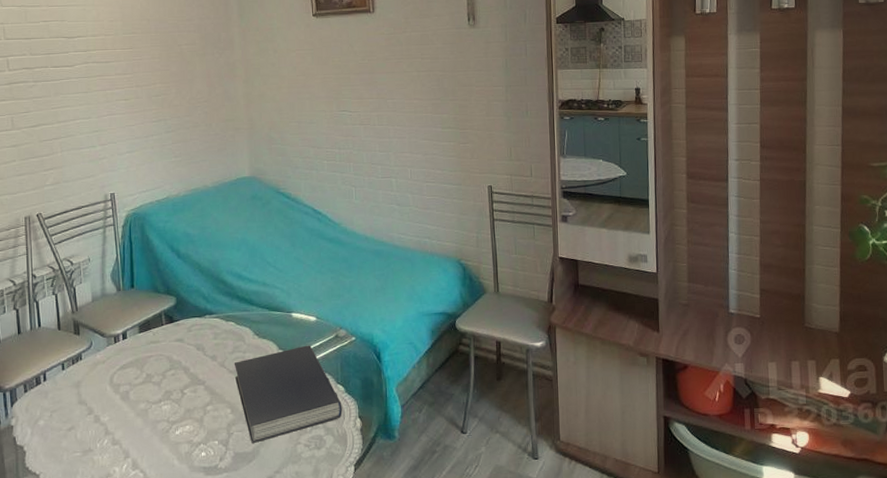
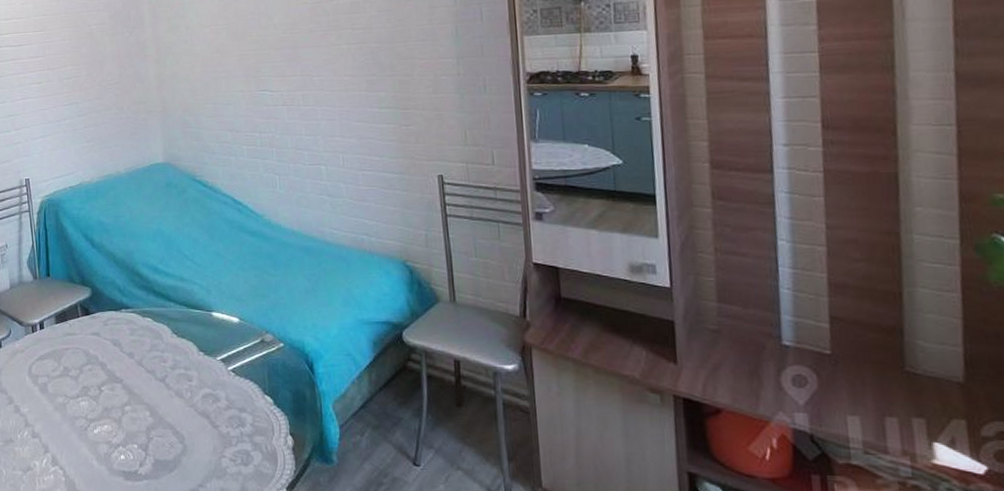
book: present [234,345,342,443] -> none [152,348,271,451]

